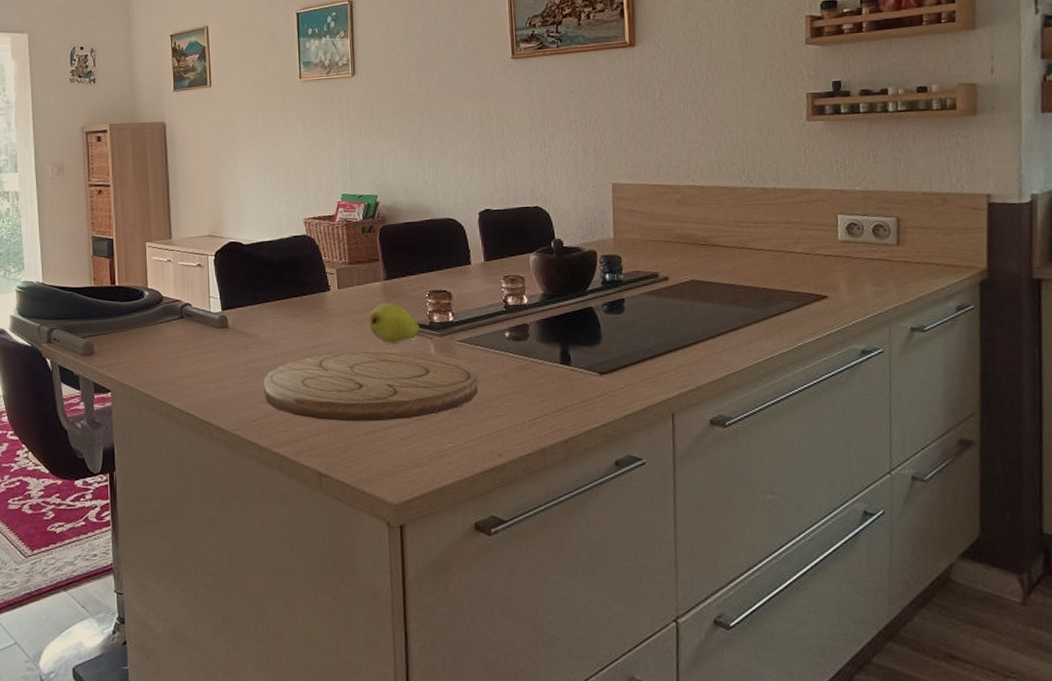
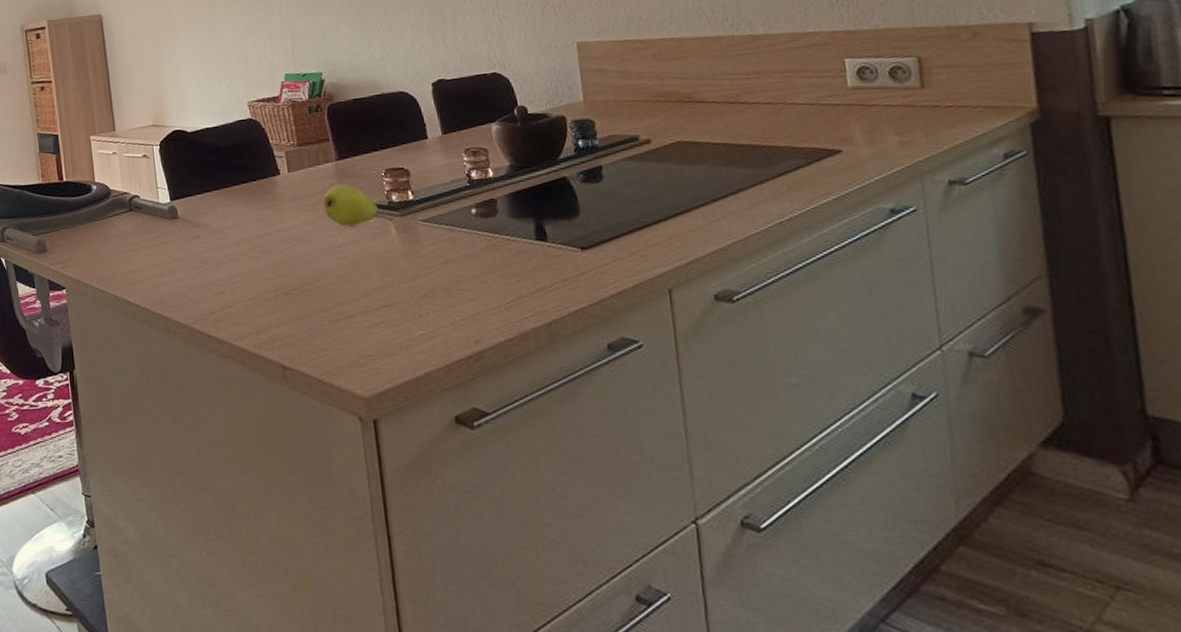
cutting board: present [264,350,478,422] -> none [218,234,447,311]

